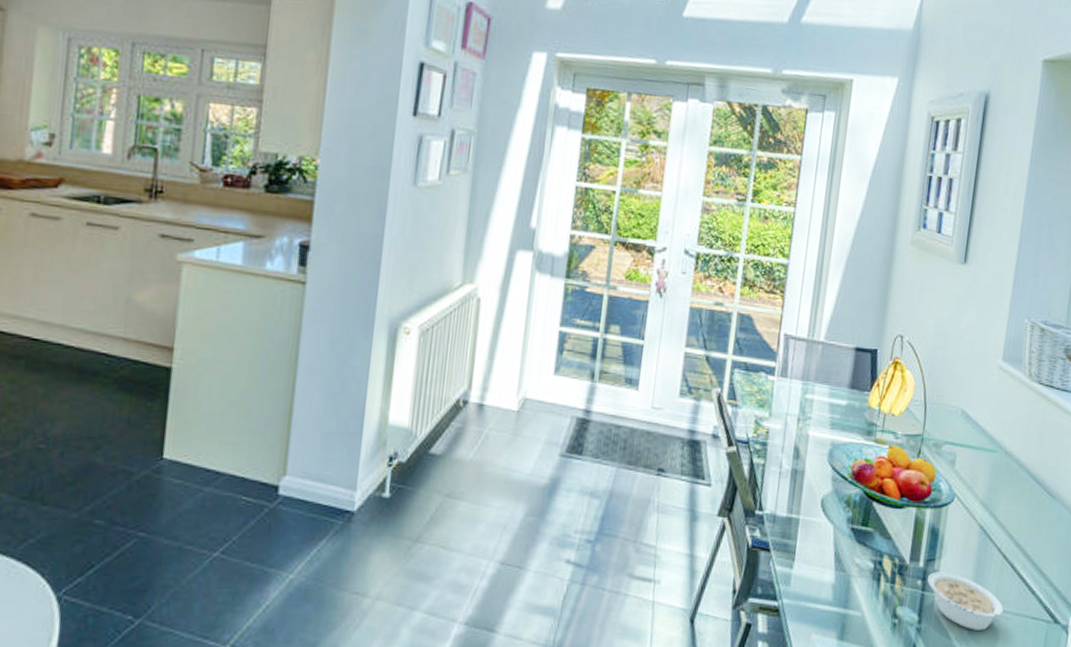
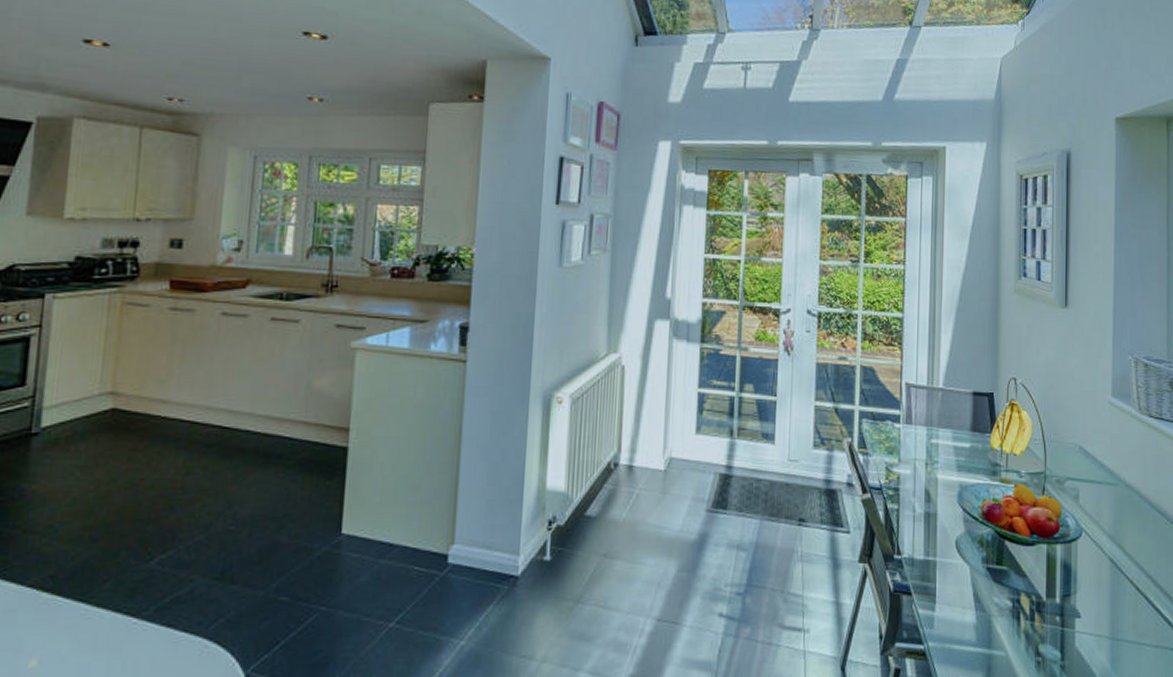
legume: present [927,572,1013,630] -> none [1065,607,1153,665]

